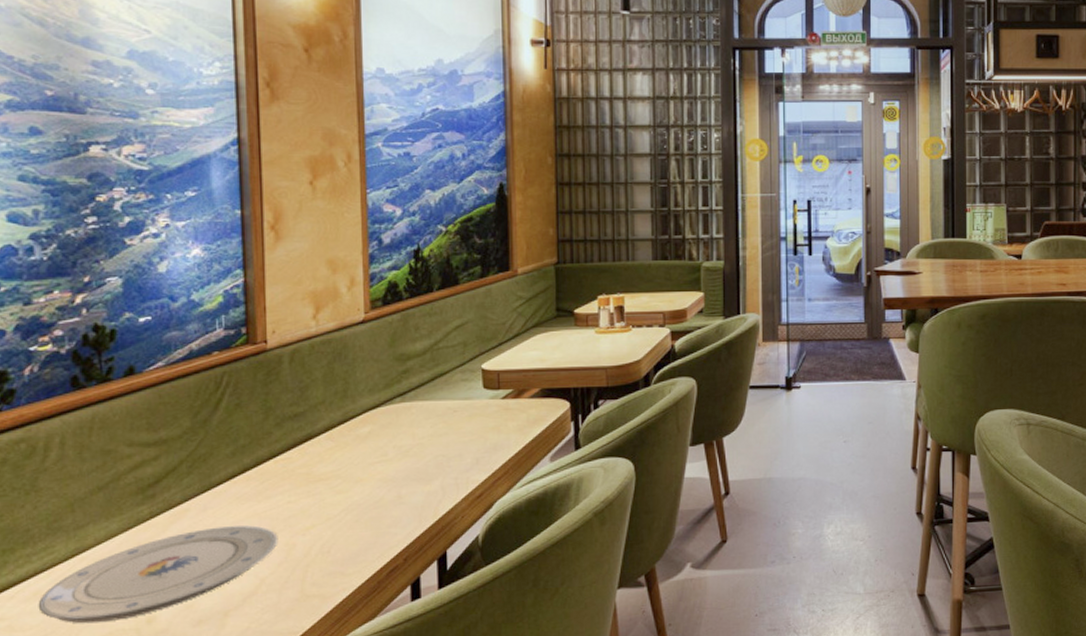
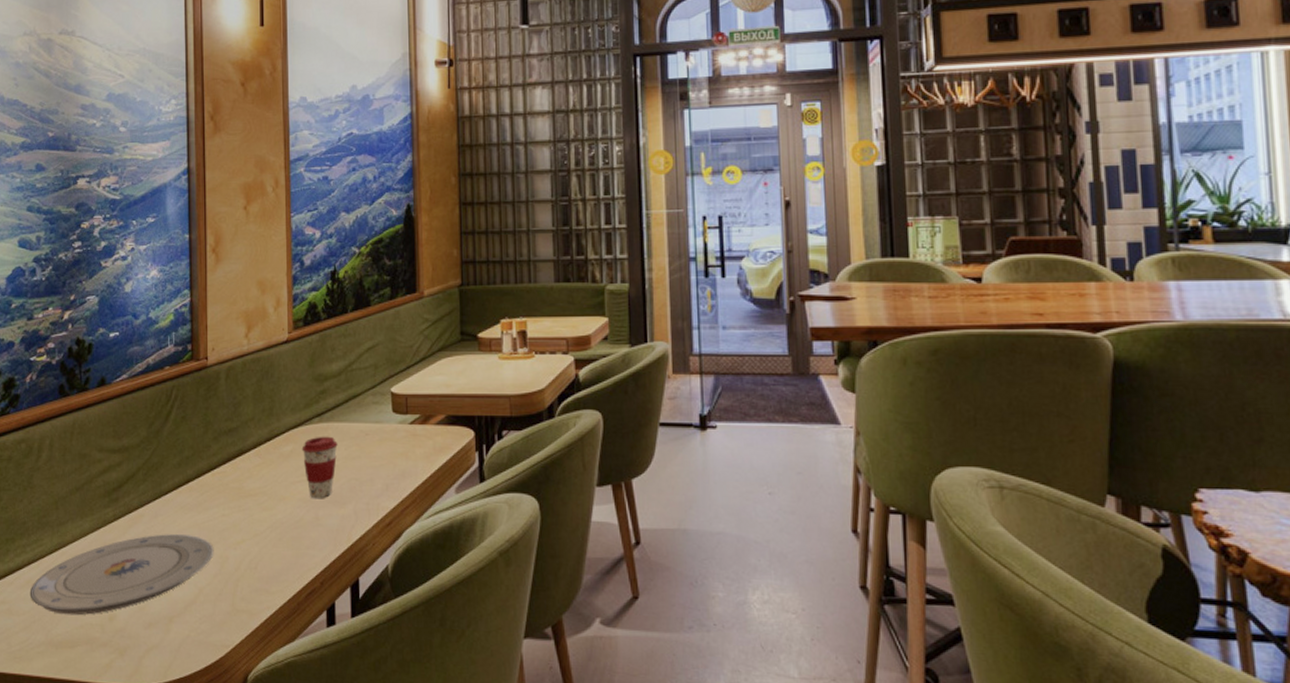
coffee cup: none [381,415,423,478] -> present [301,436,338,499]

